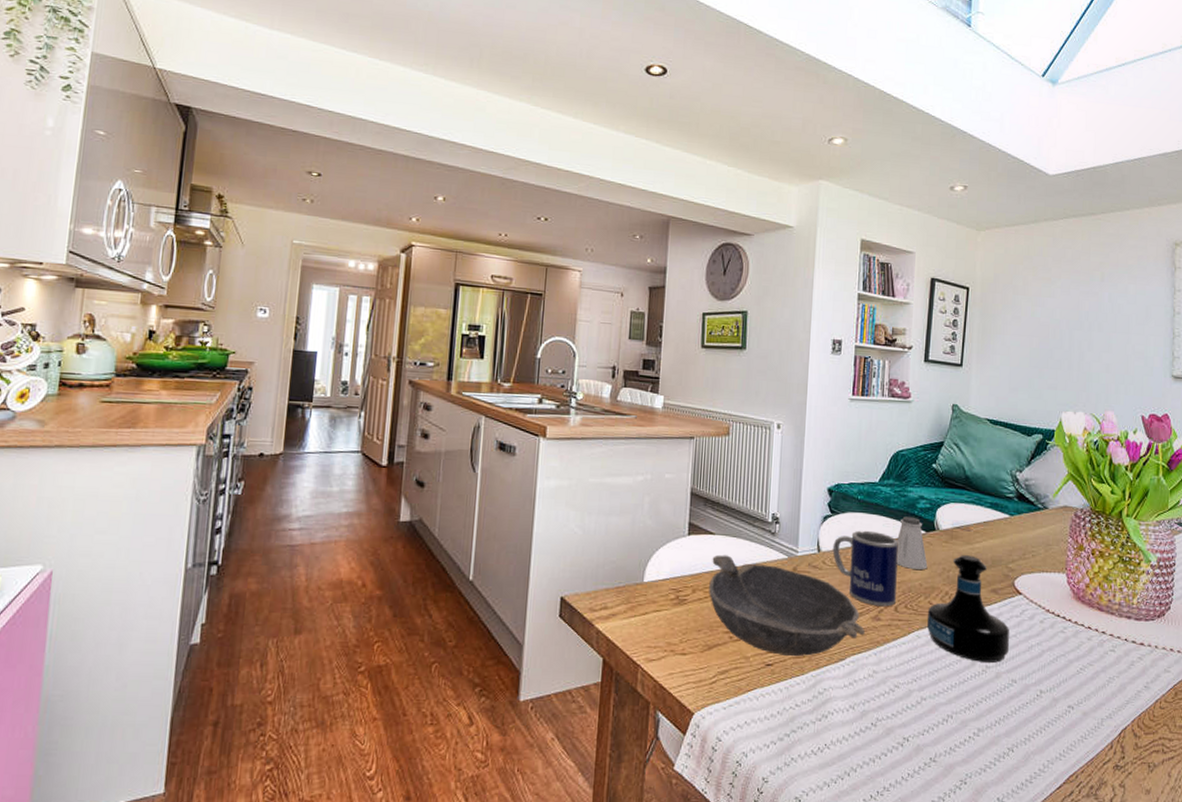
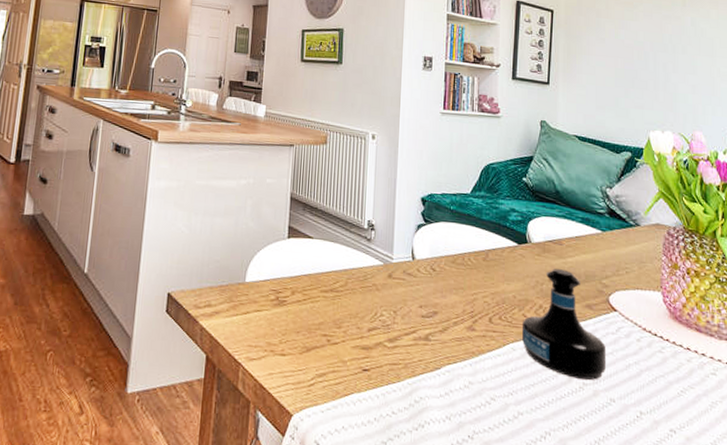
bowl: present [709,554,865,656] -> none [307,258,460,363]
mug: present [832,530,898,607] -> none [426,240,491,318]
saltshaker: present [896,516,928,569] -> none [489,228,521,282]

